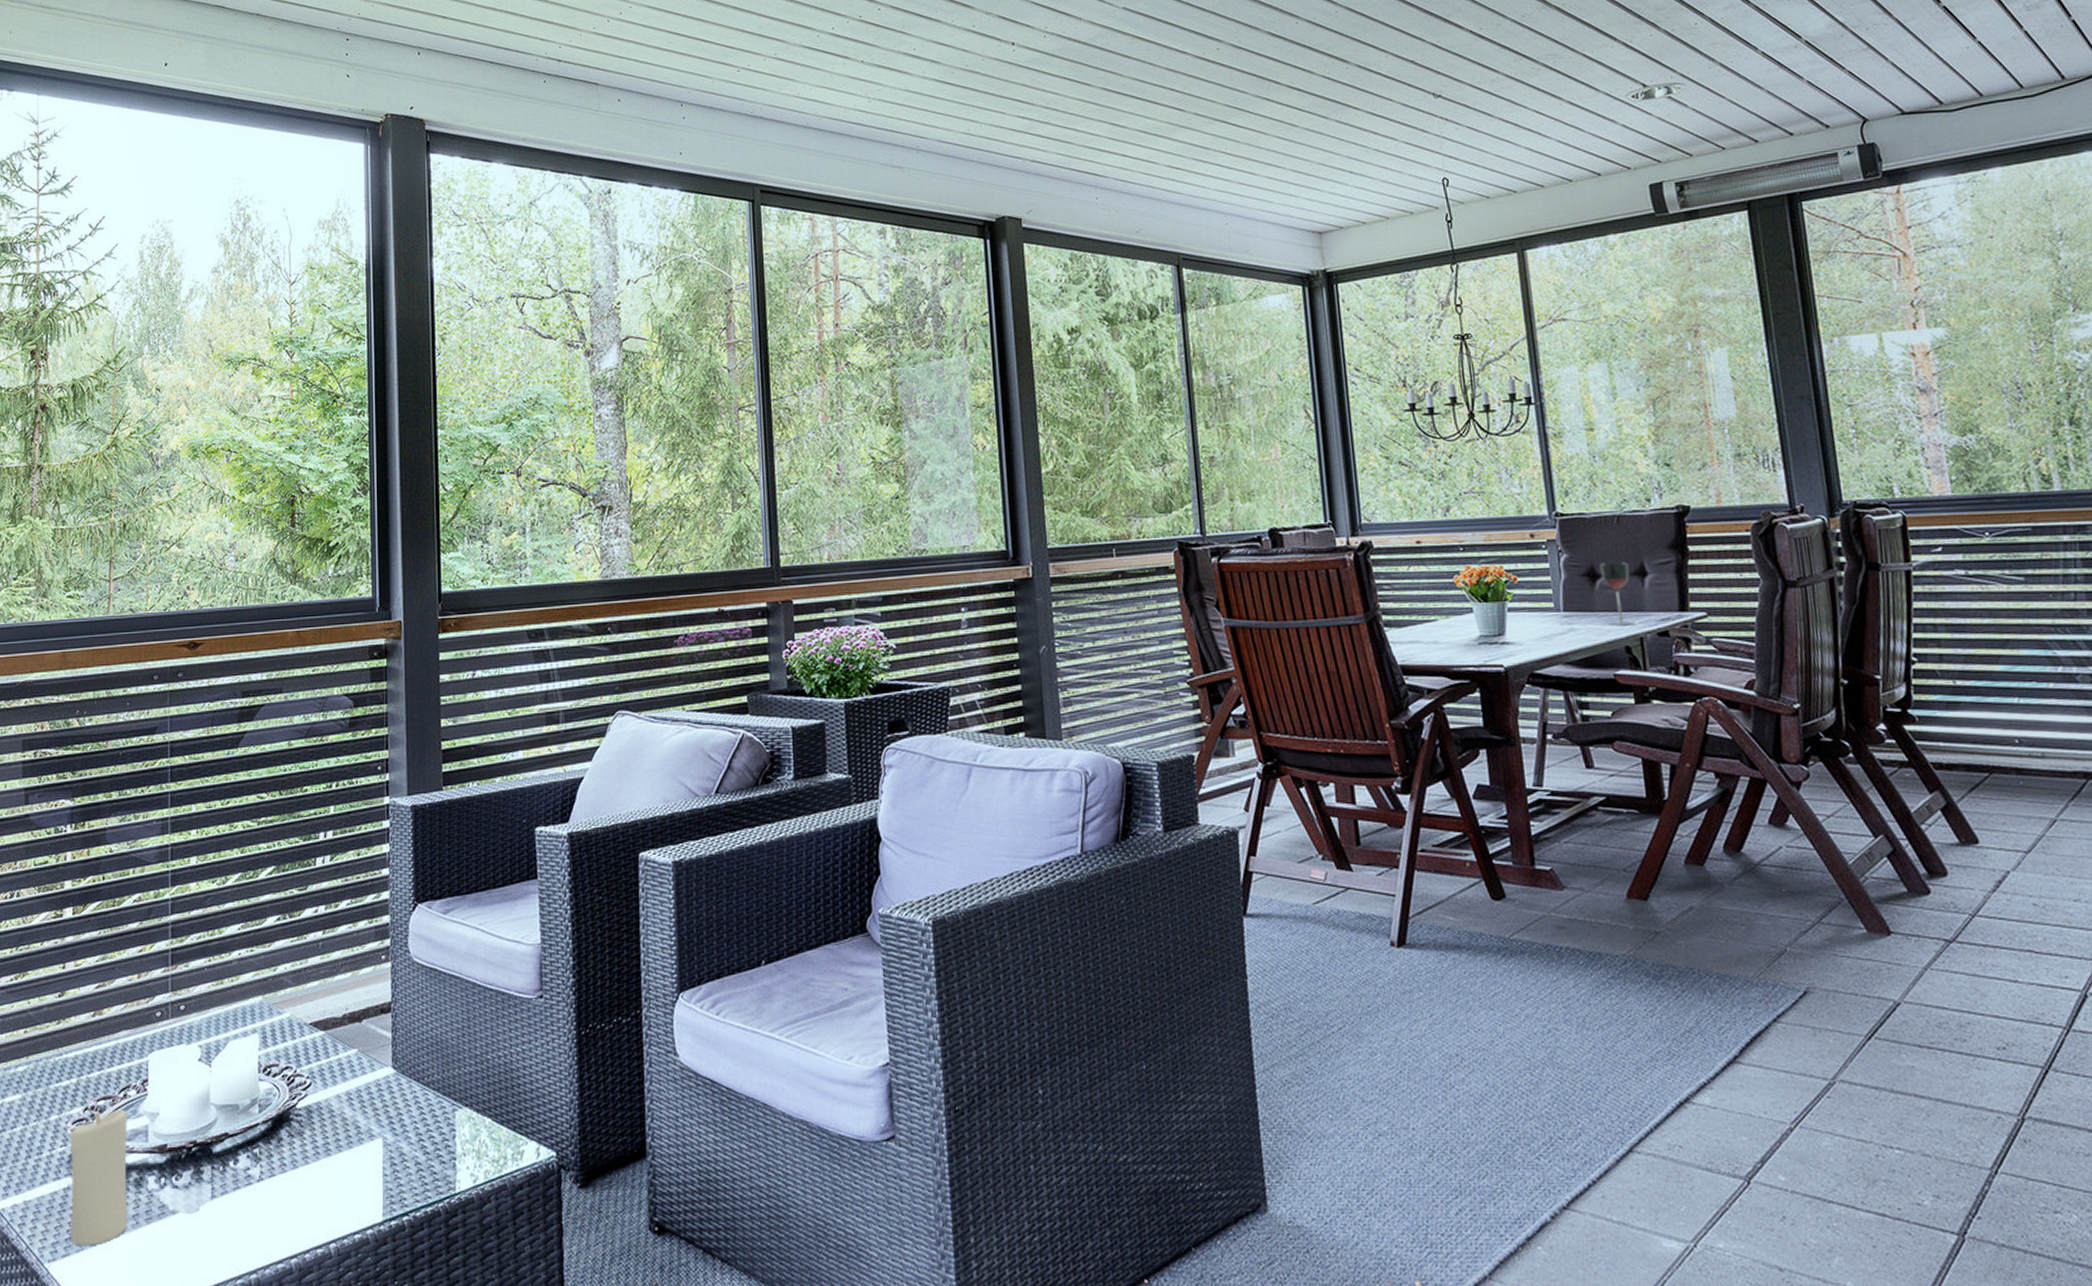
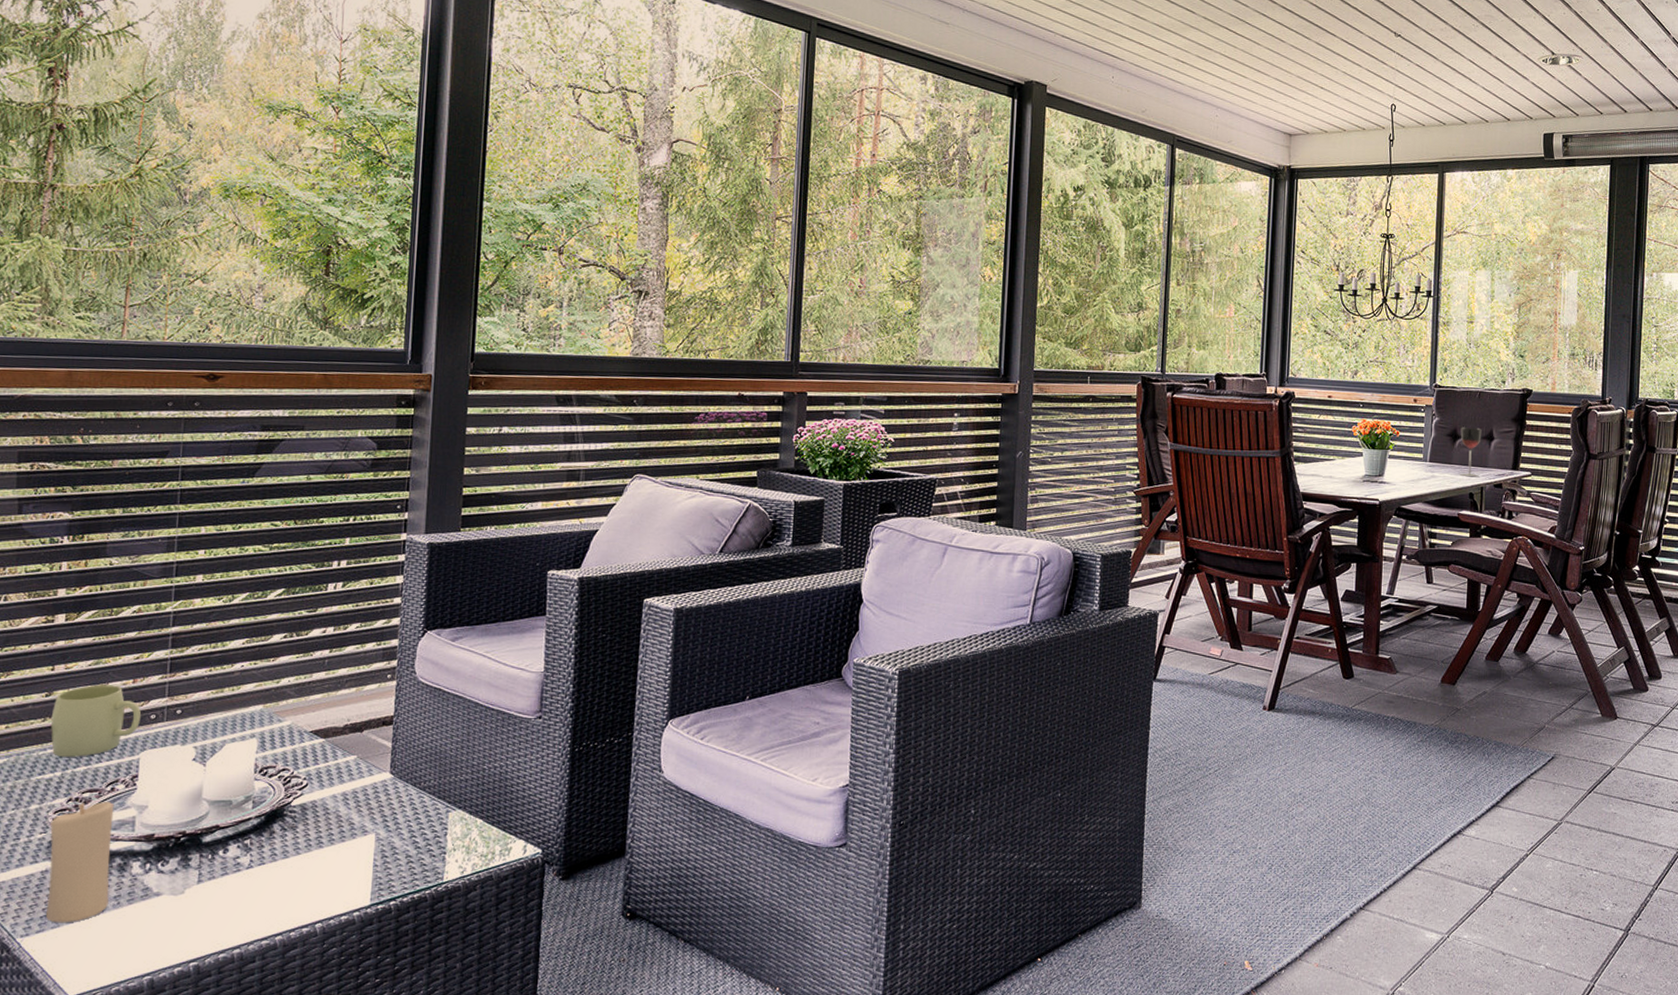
mug: none [65,981,148,1062] -> present [51,684,142,757]

